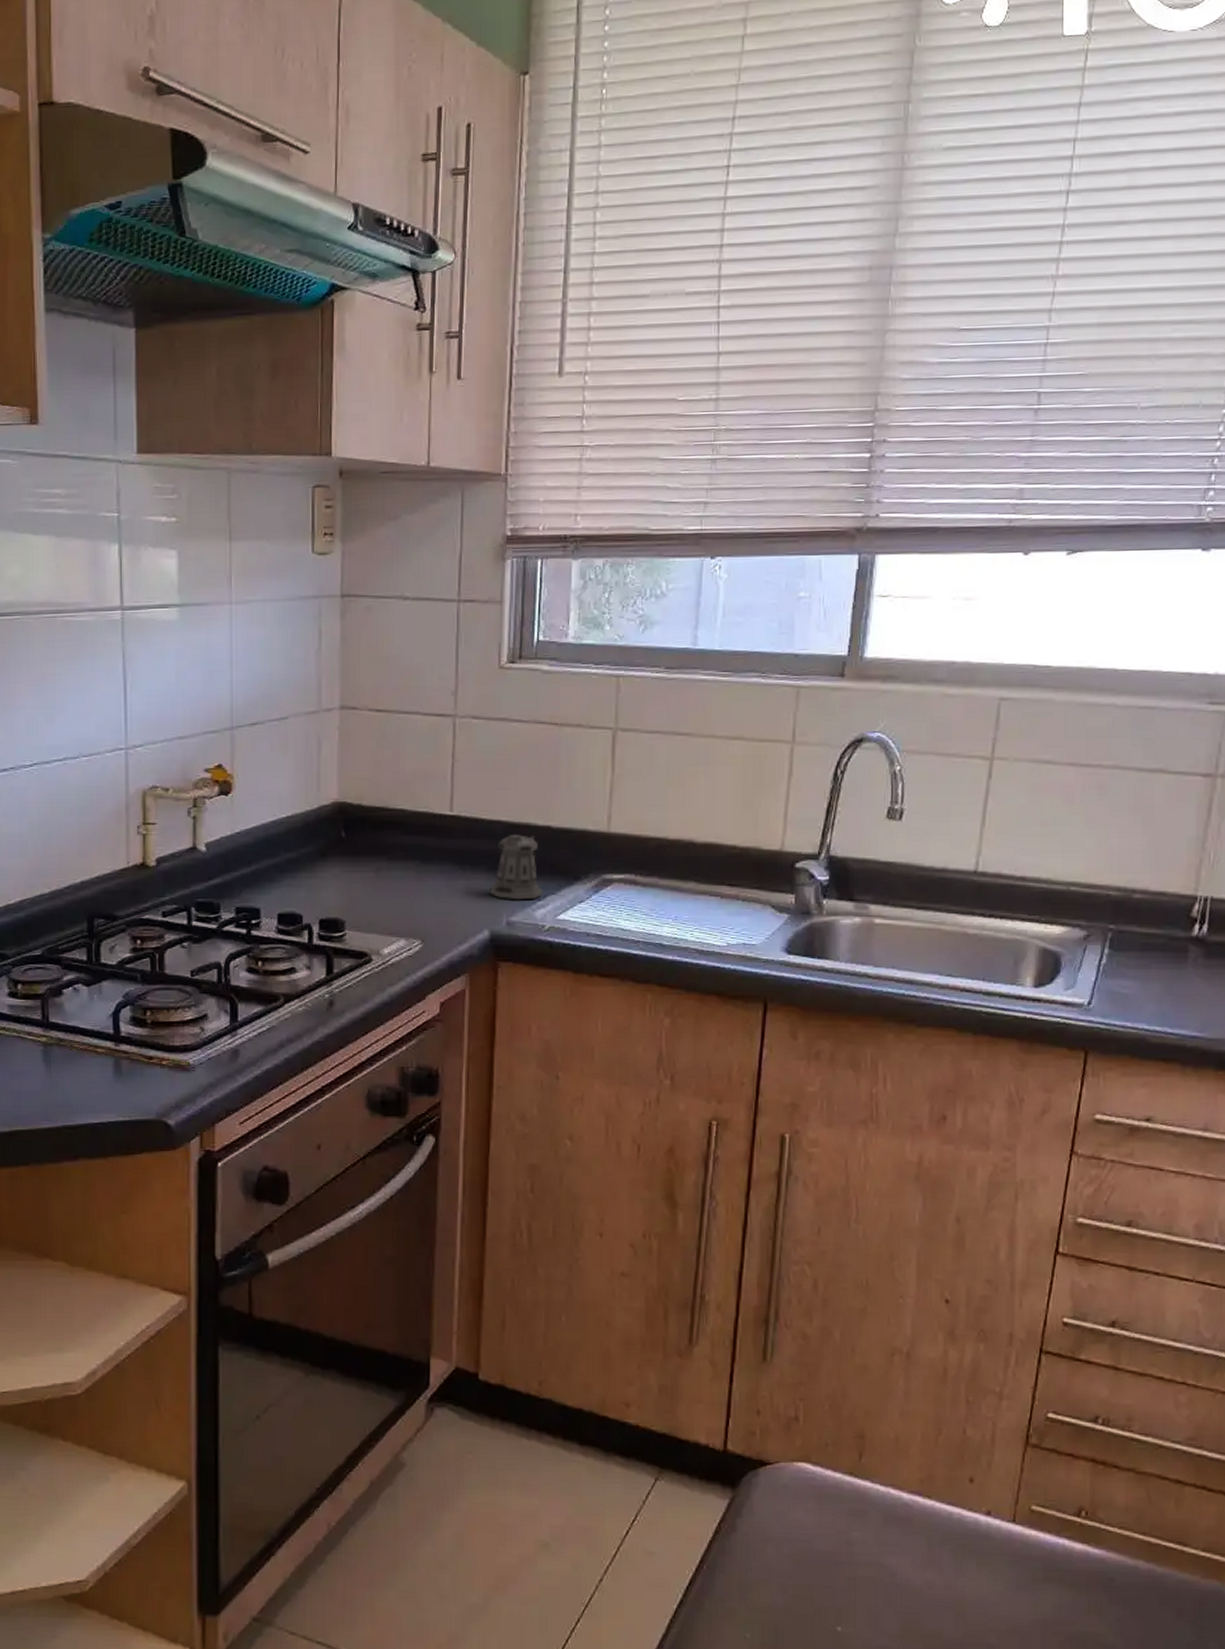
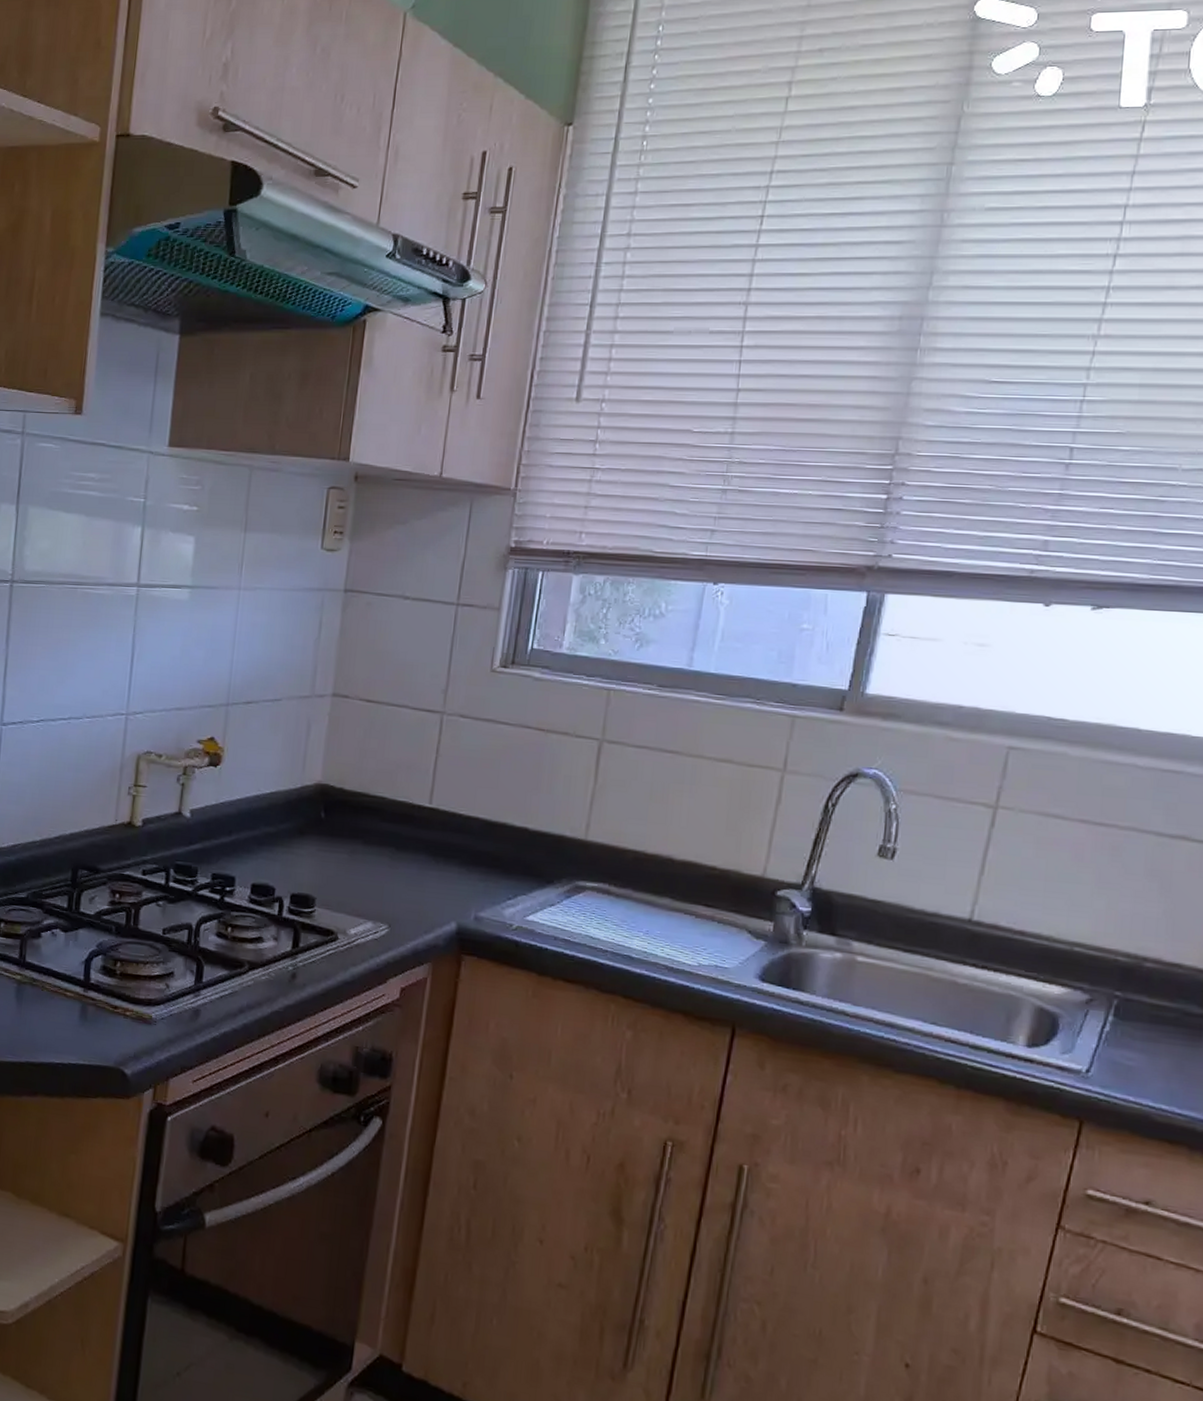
pepper shaker: present [489,833,543,900] -> none [460,831,514,897]

